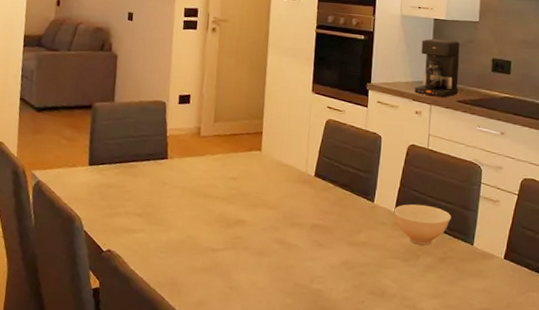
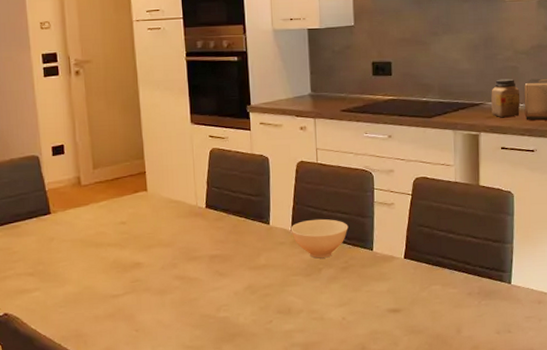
coffee maker: present [414,38,460,98] -> none [296,49,342,110]

